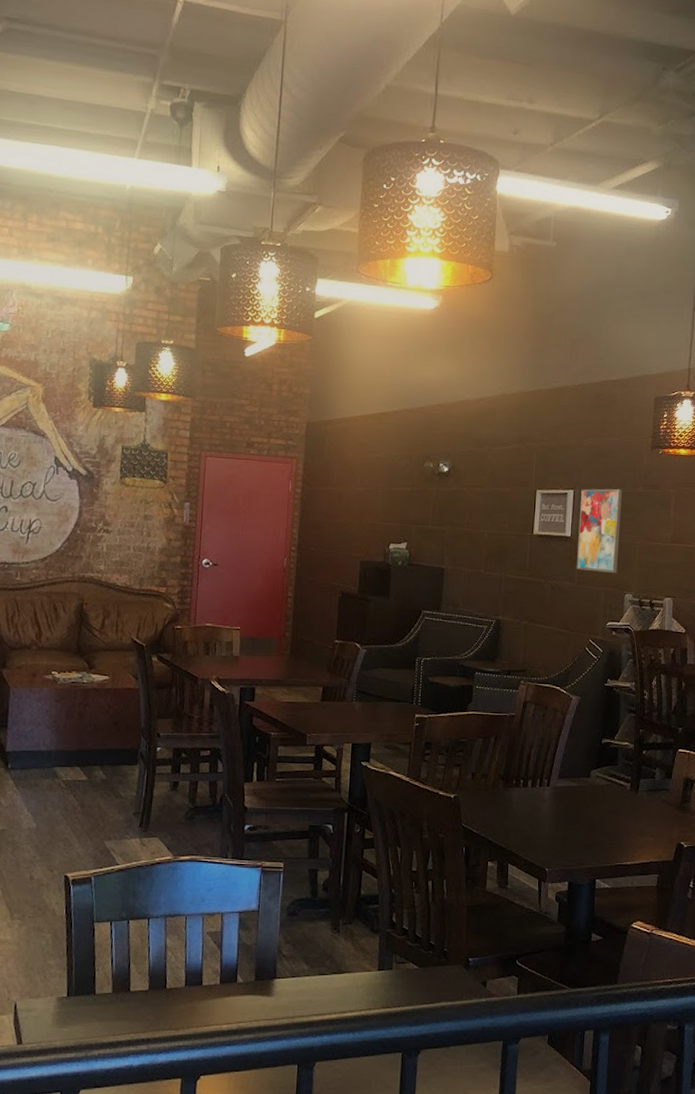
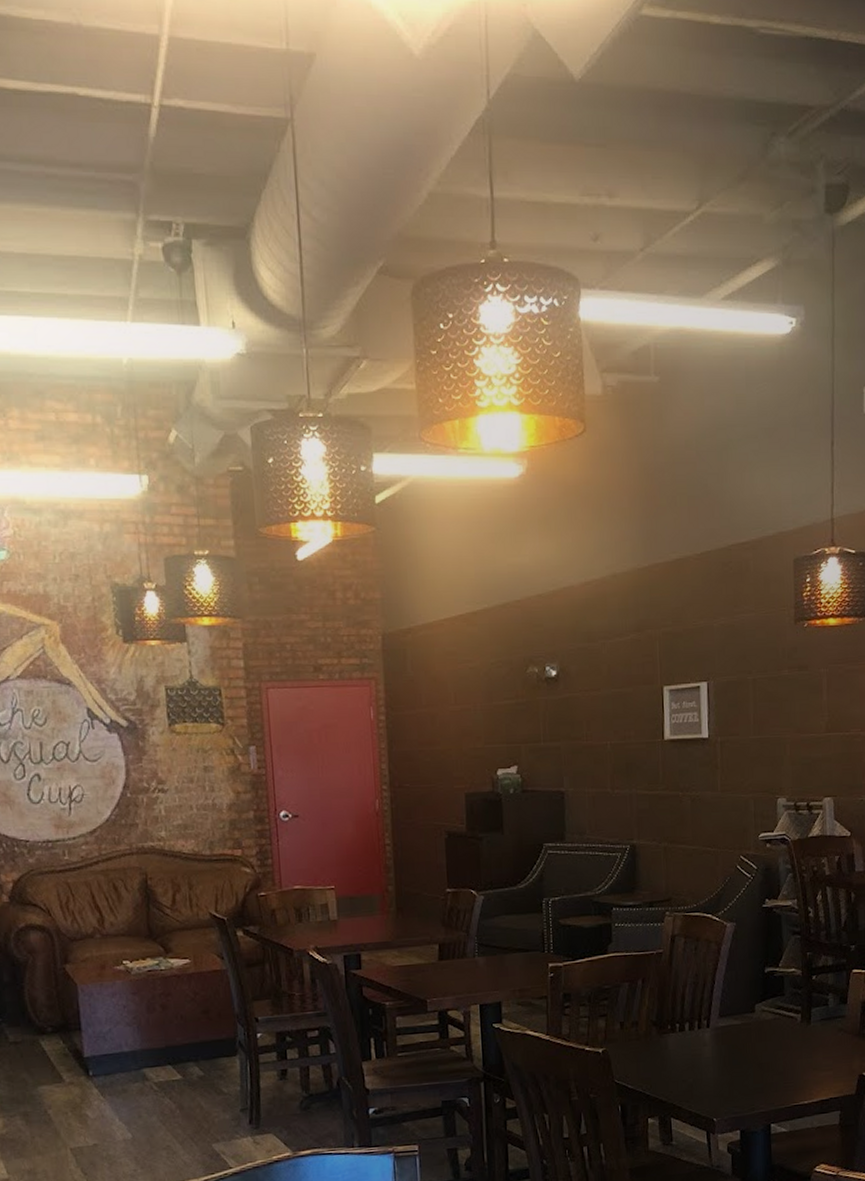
wall art: present [576,488,623,573] -> none [715,674,766,777]

